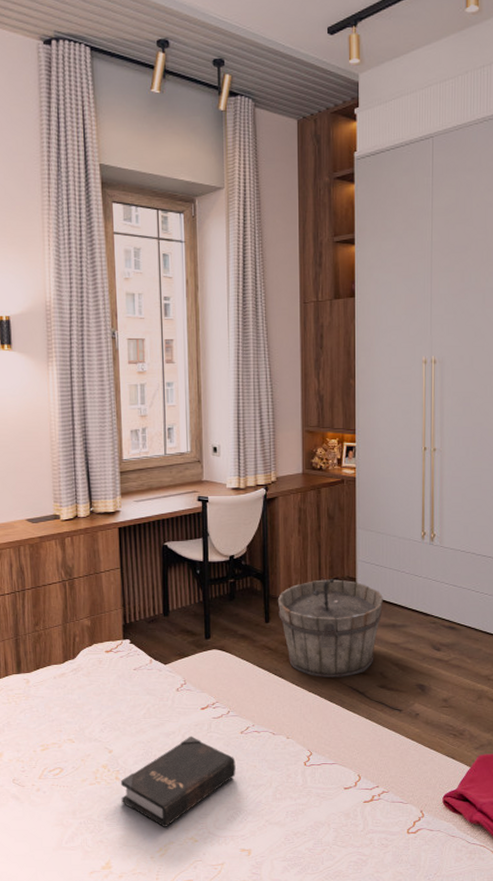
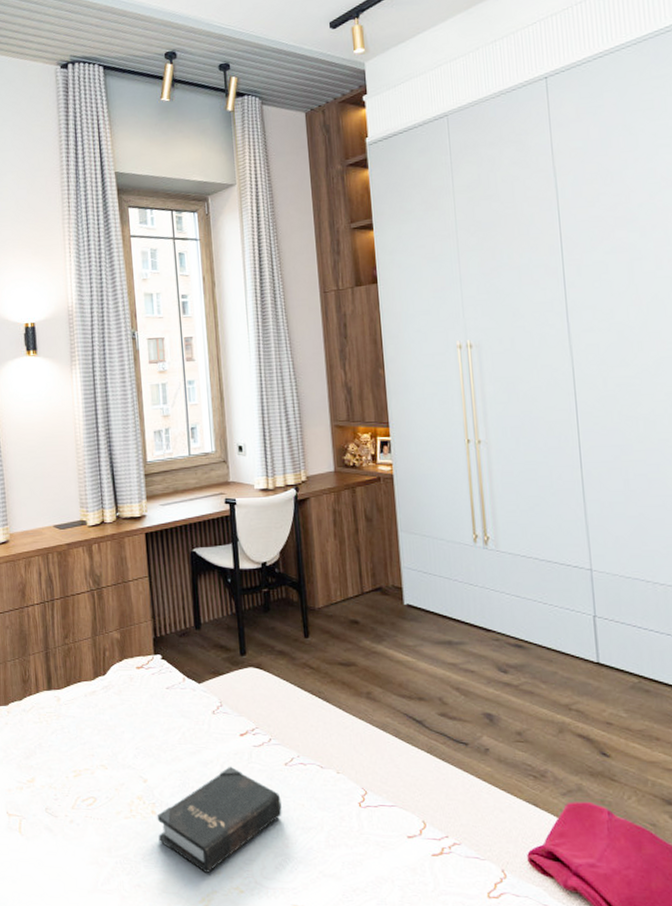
wooden bucket: present [277,578,383,677] -> none [316,587,435,702]

